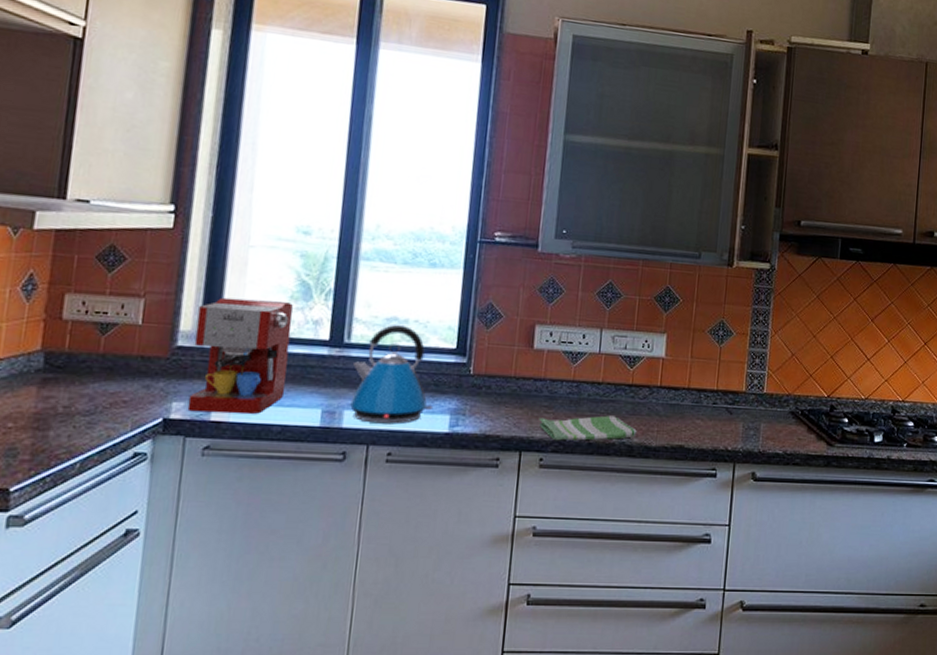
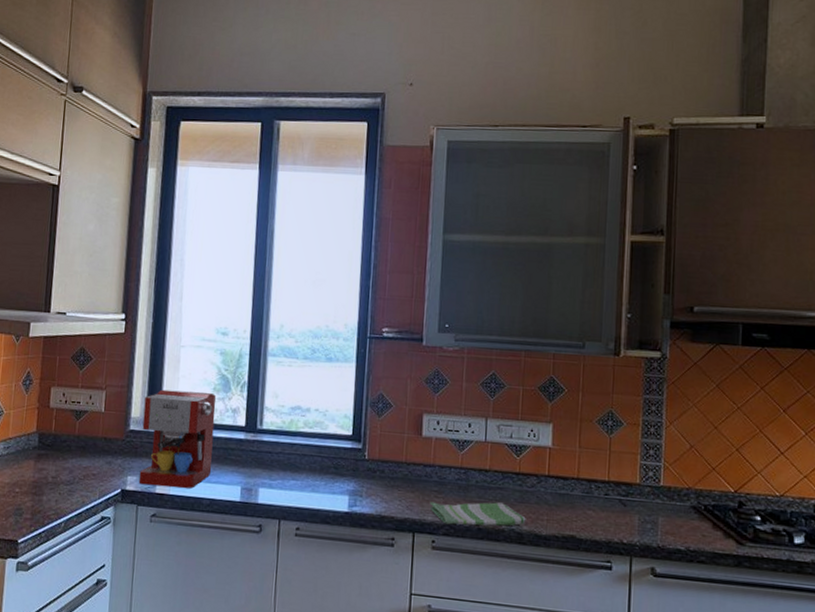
kettle: present [350,324,434,424] -> none [264,412,334,502]

